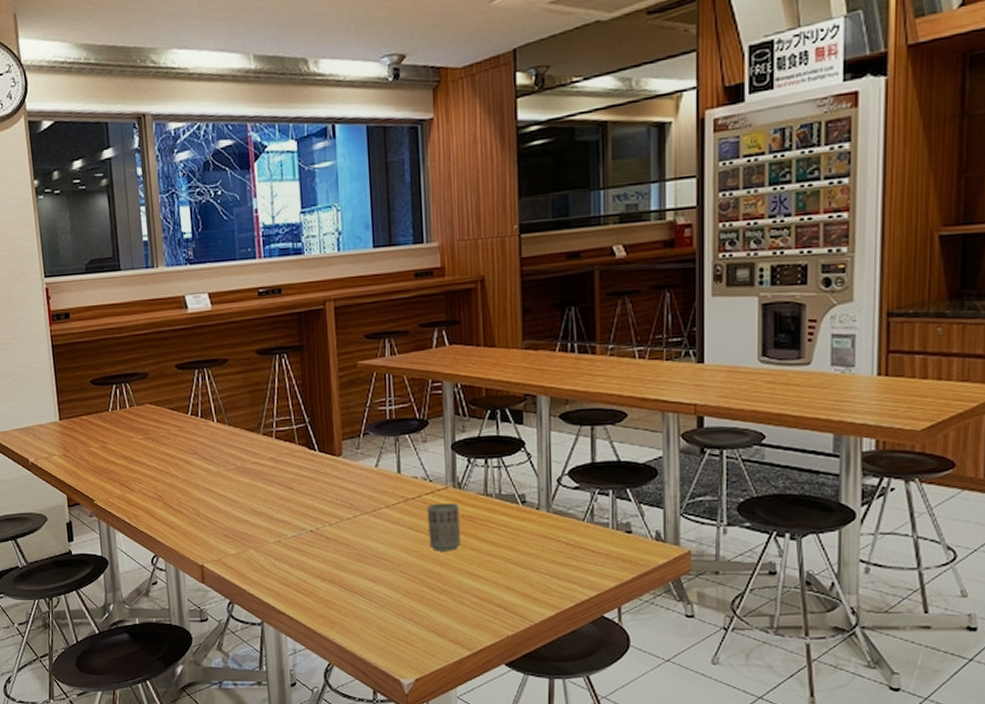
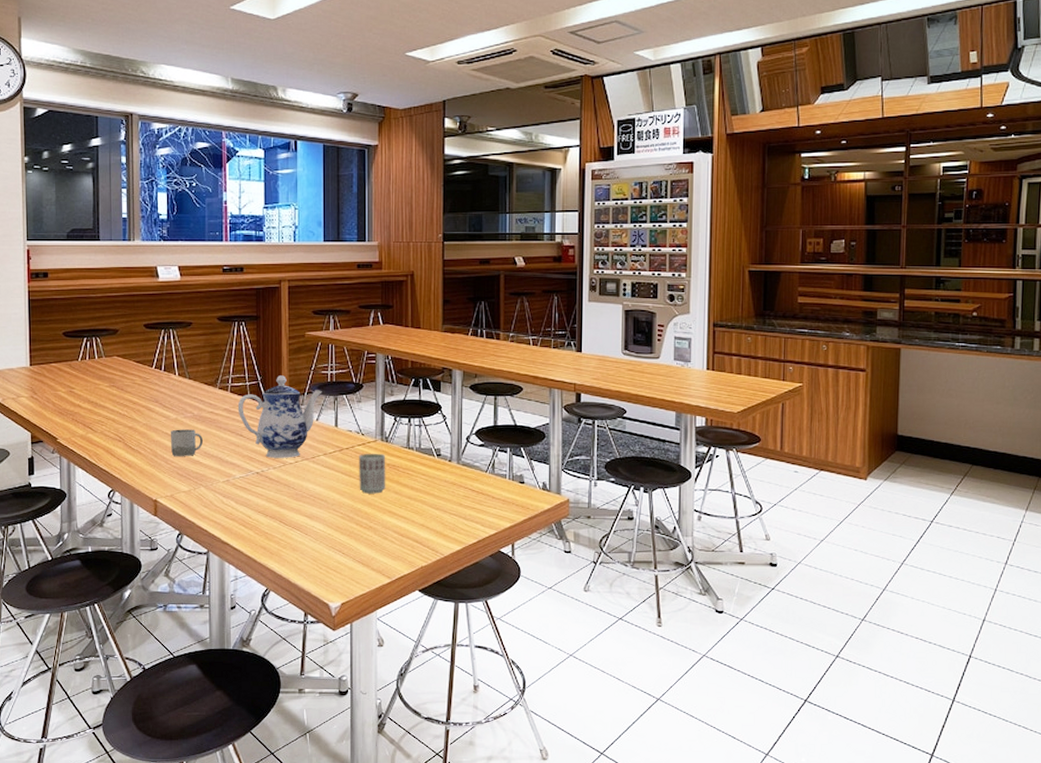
cup: none [212,483,249,515] -> present [170,429,203,456]
teapot: none [284,415,381,513] -> present [237,375,322,458]

